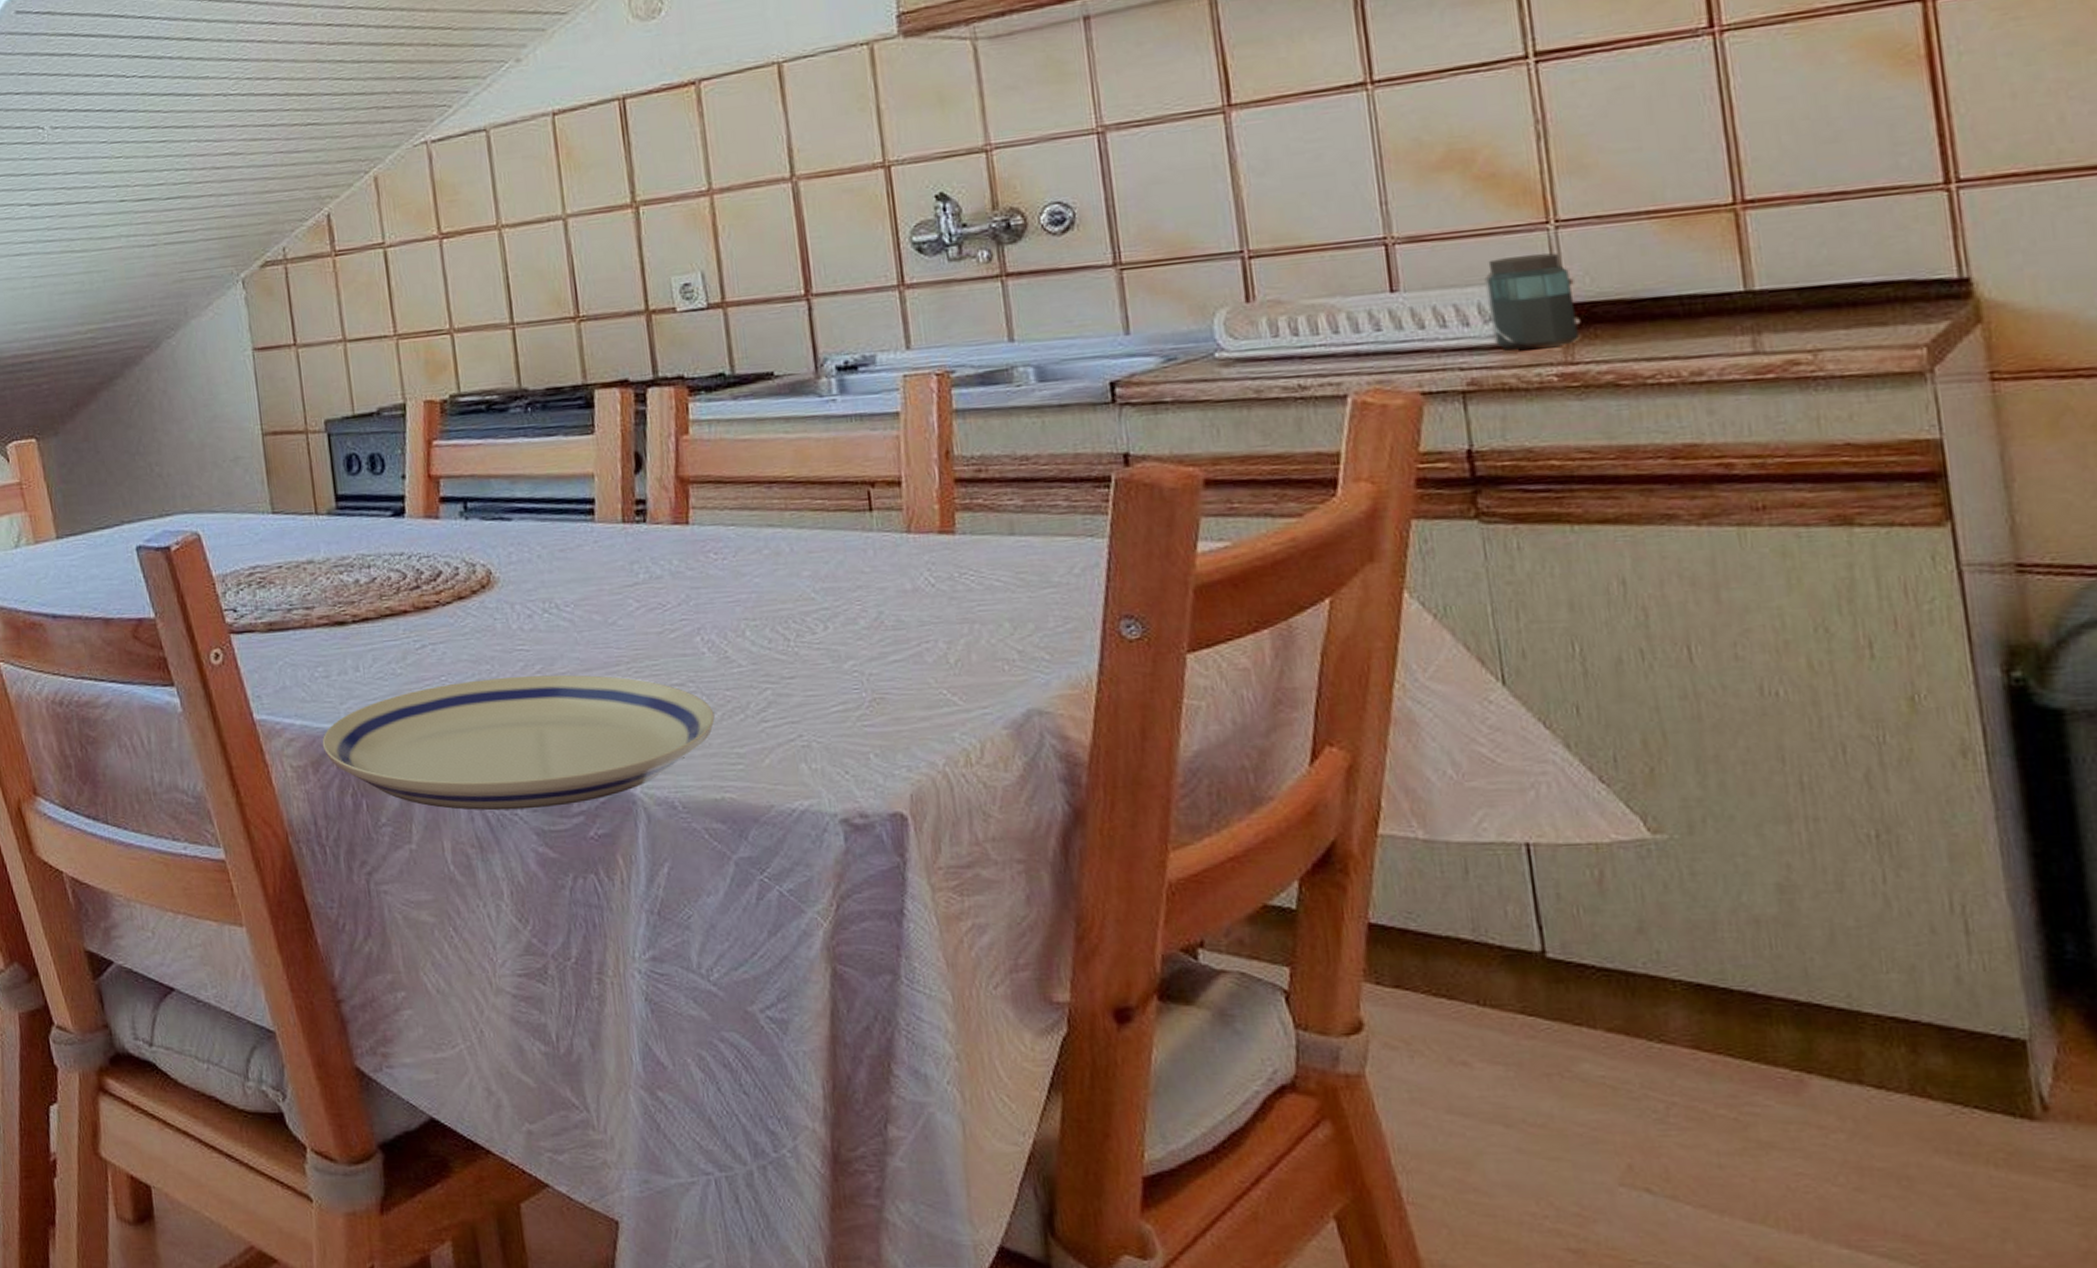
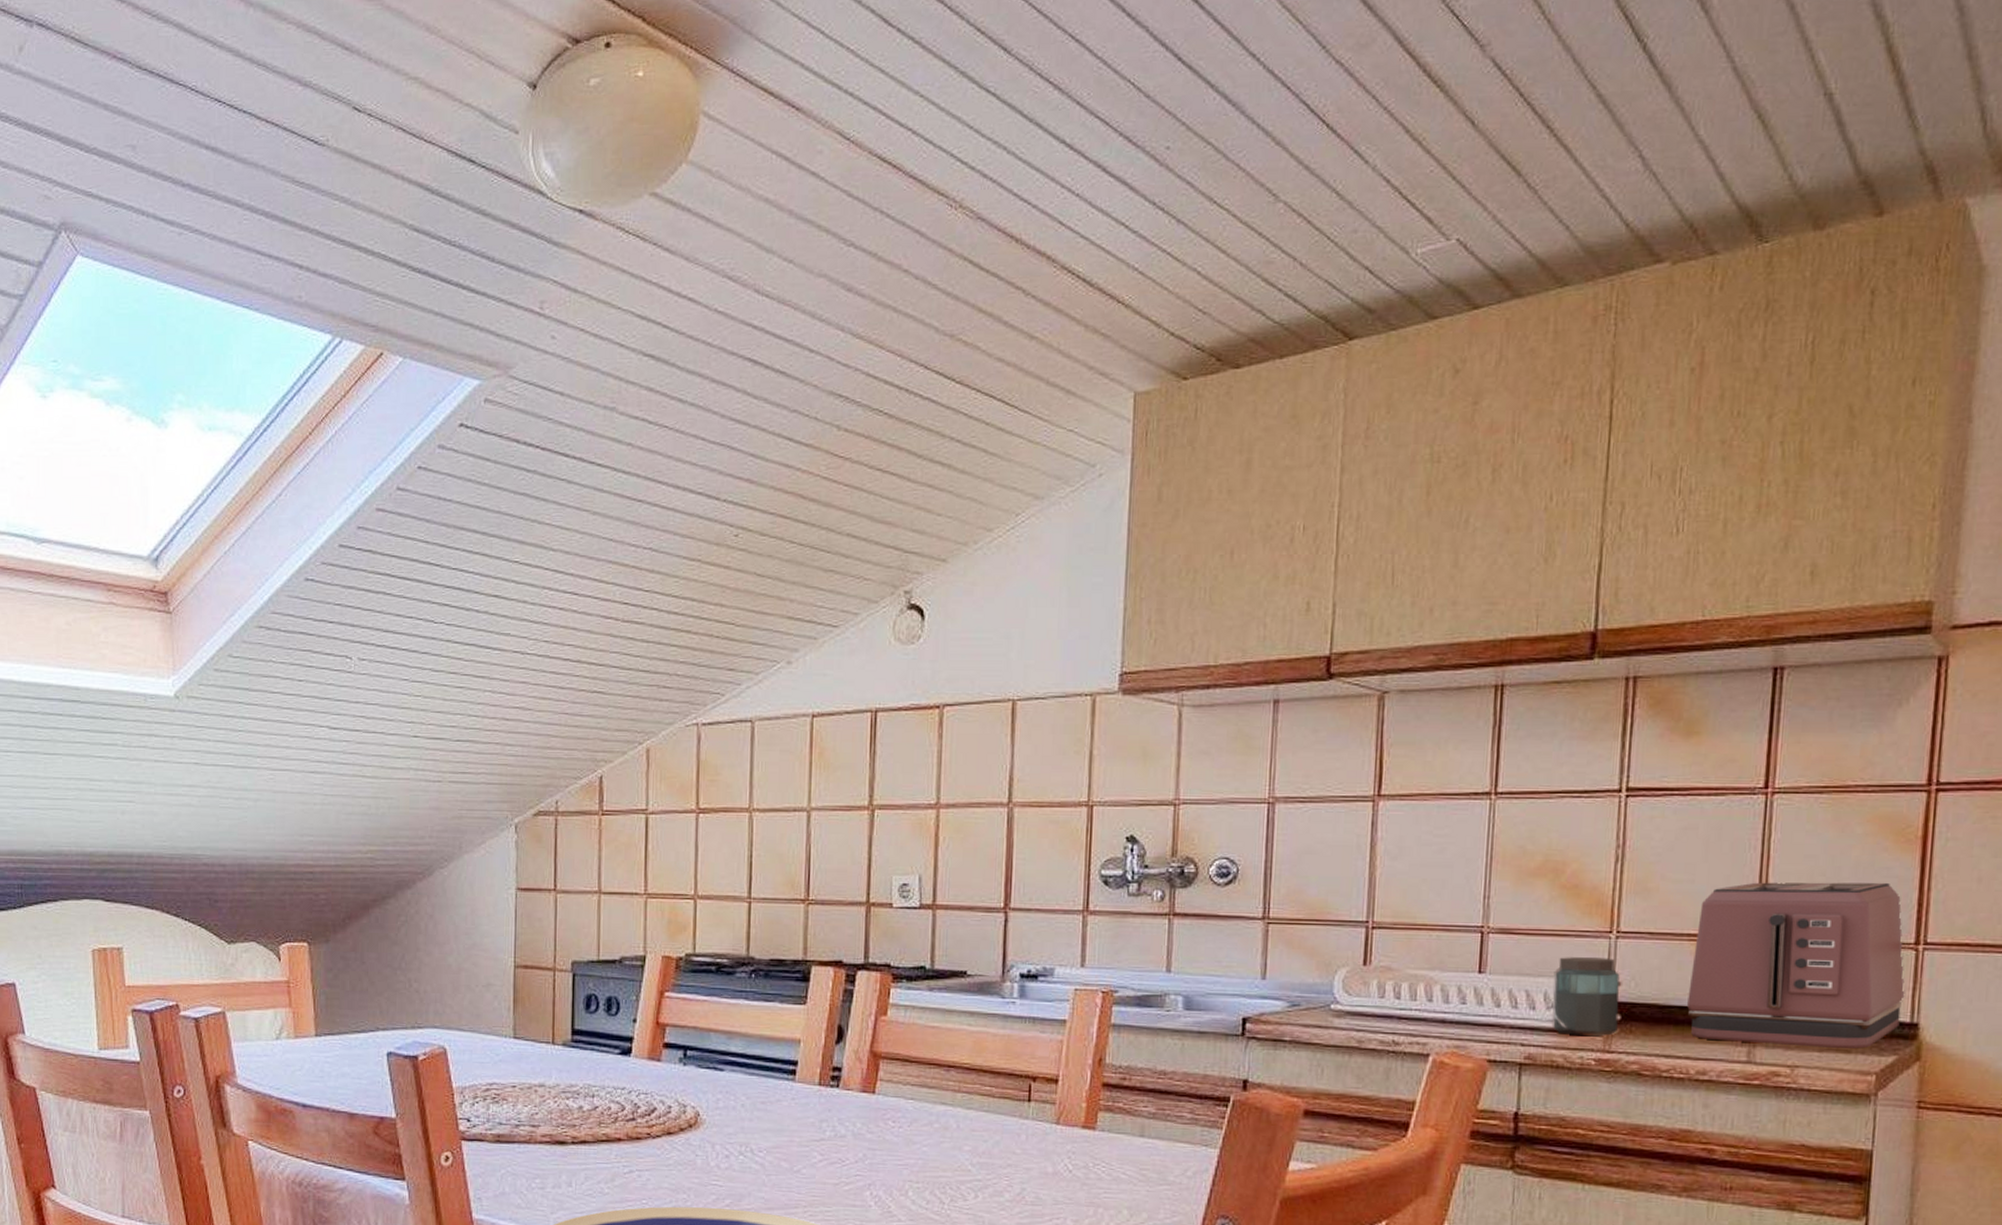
toaster: none [1655,115,1945,333] -> present [1687,882,1906,1049]

